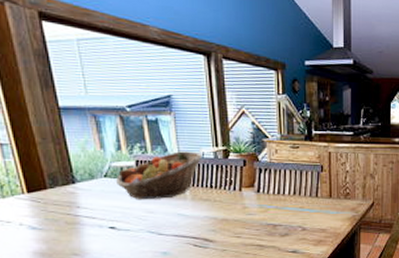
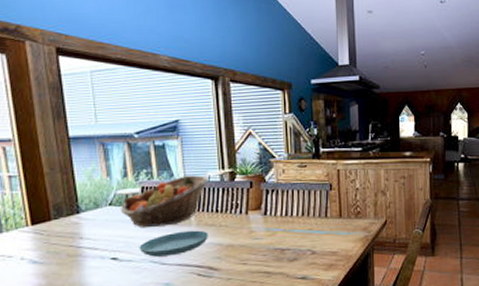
saucer: none [136,204,203,228] -> present [139,230,208,257]

